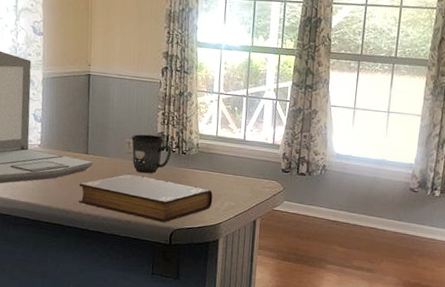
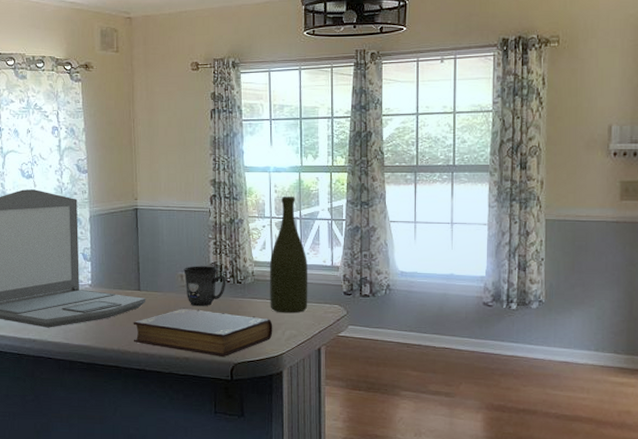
bottle: none [211,74,251,186] -> present [269,197,308,314]

